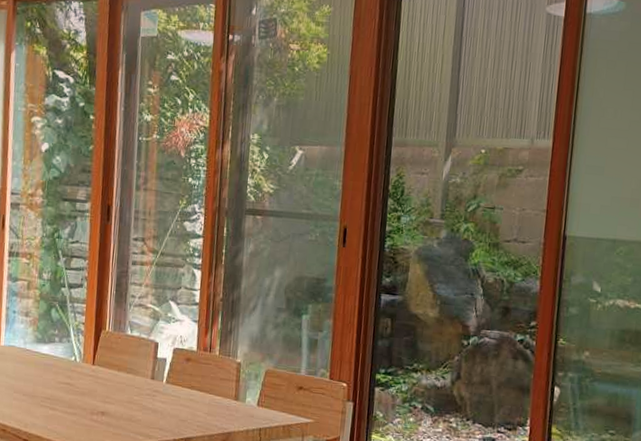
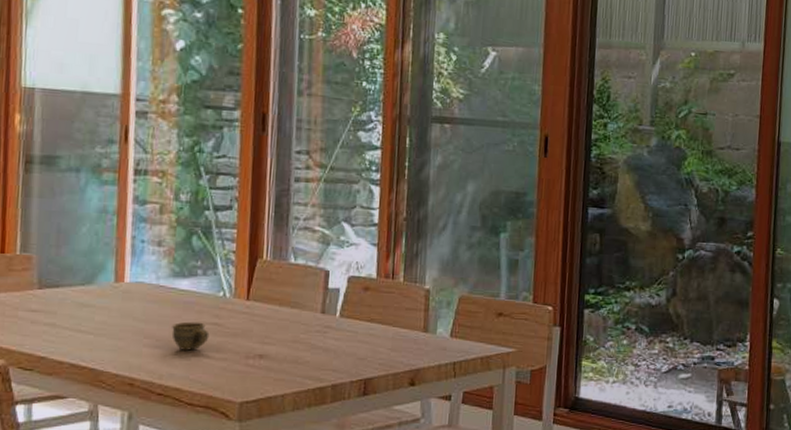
cup: none [35,380,64,405] -> present [171,321,210,351]

